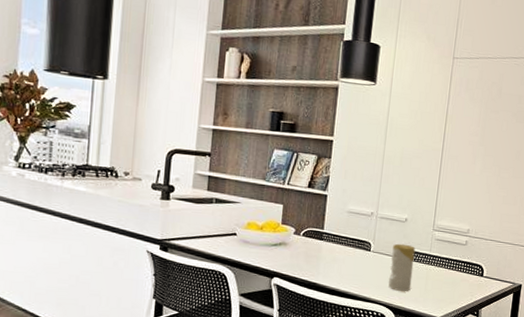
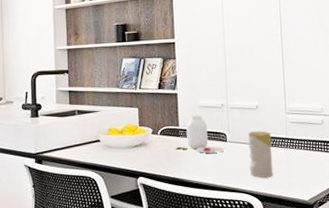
jar: none [317,219,366,261] -> present [176,115,224,153]

